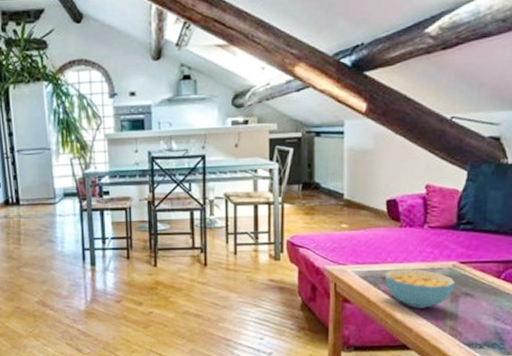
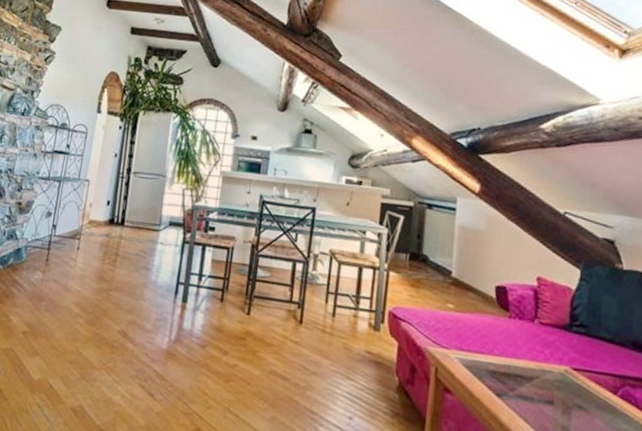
cereal bowl: present [384,268,456,308] -> none [490,363,568,415]

